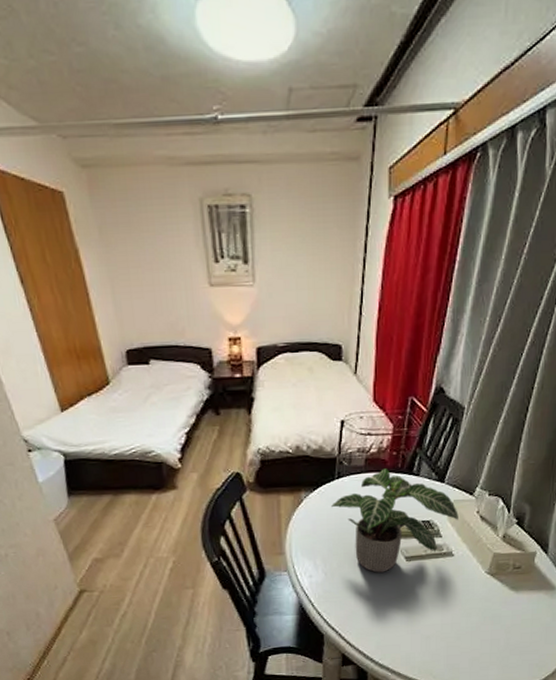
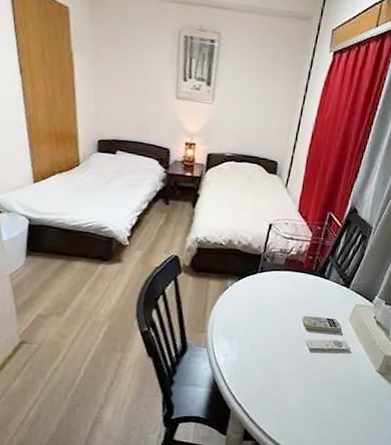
potted plant: present [331,468,458,573] -> none [252,269,358,360]

